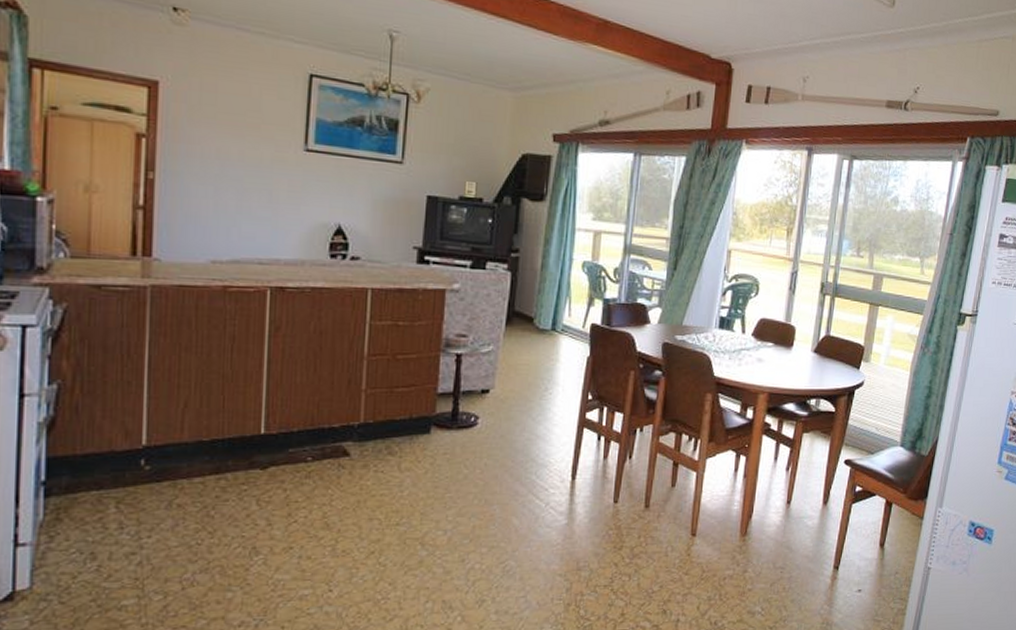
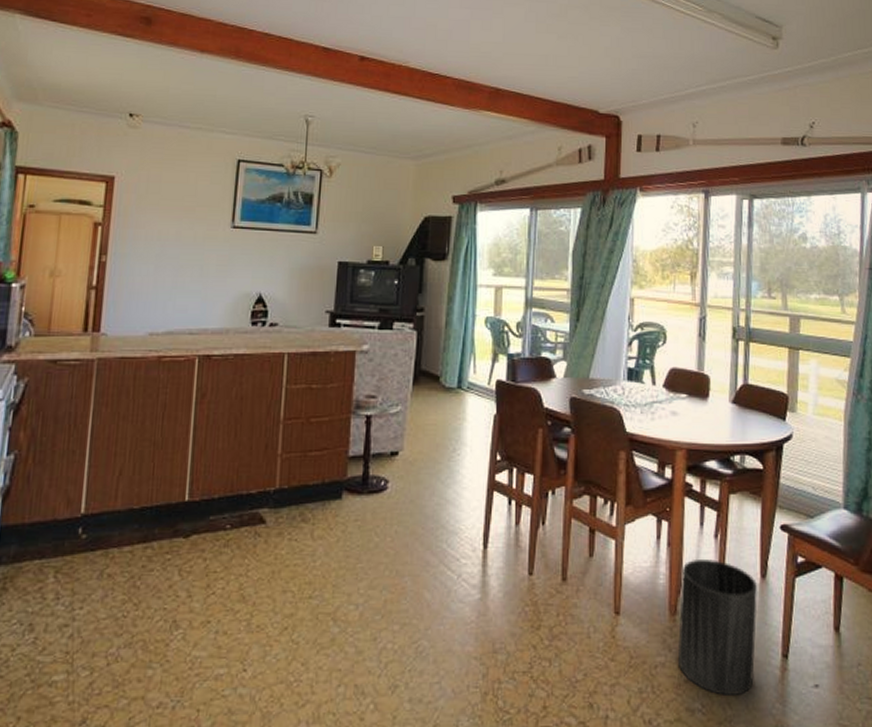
trash can: none [744,488,819,600] -> present [677,558,757,695]

